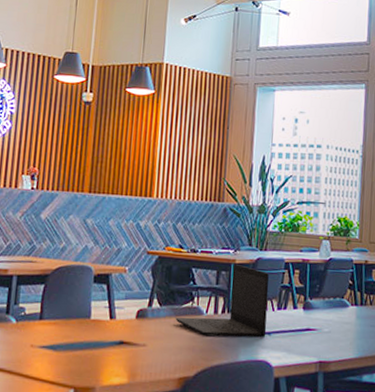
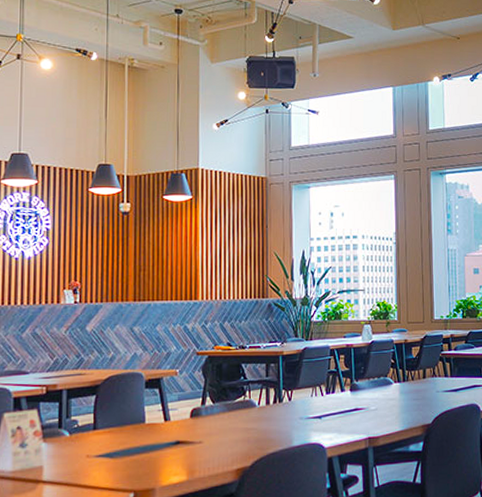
laptop: present [175,263,269,338] -> none [229,355,317,427]

